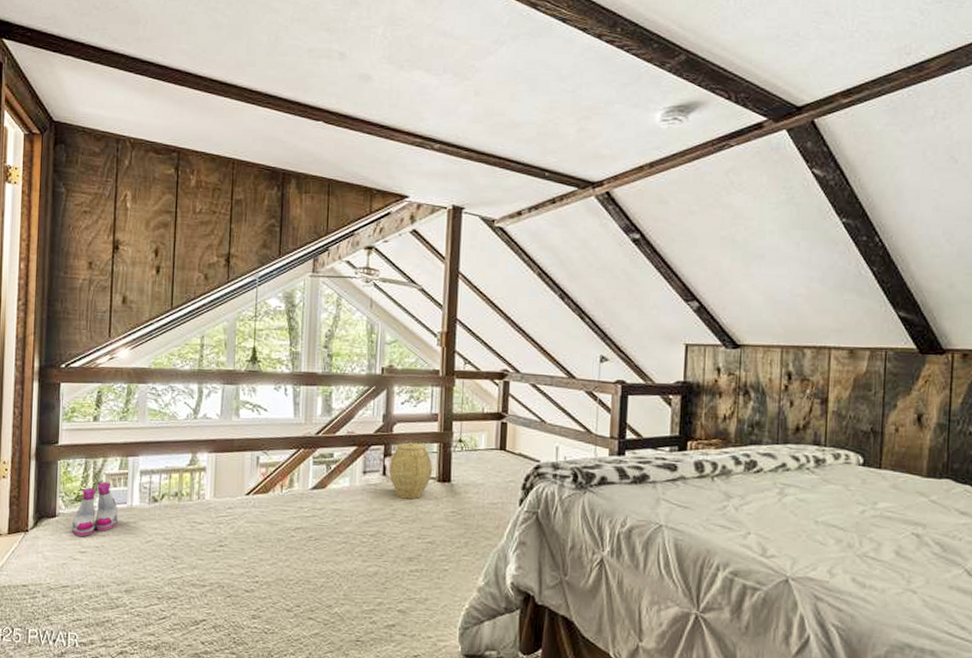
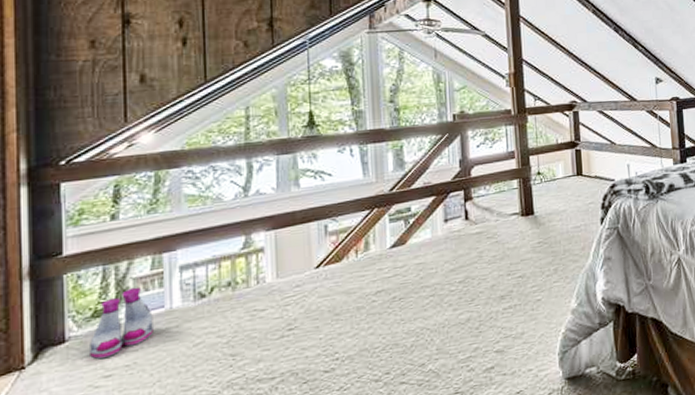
woven basket: present [388,442,432,499] -> none [470,182,515,240]

